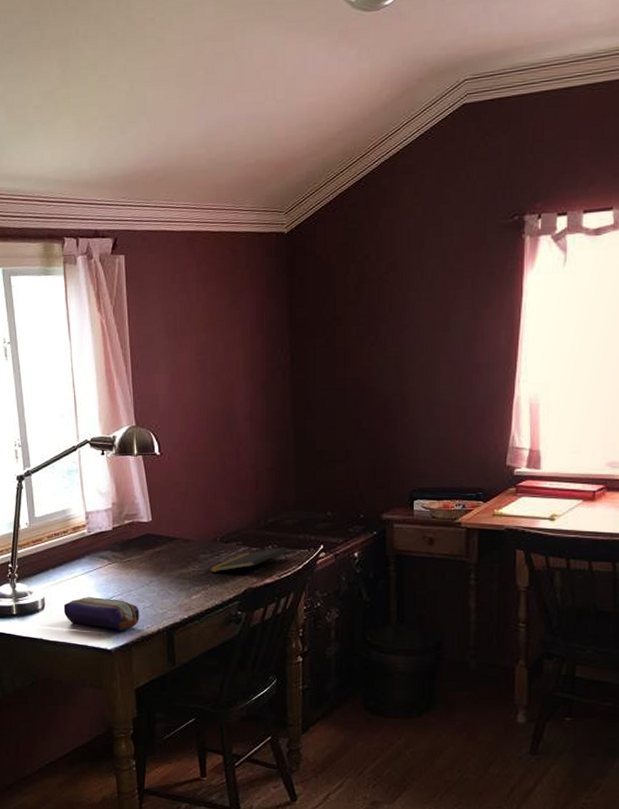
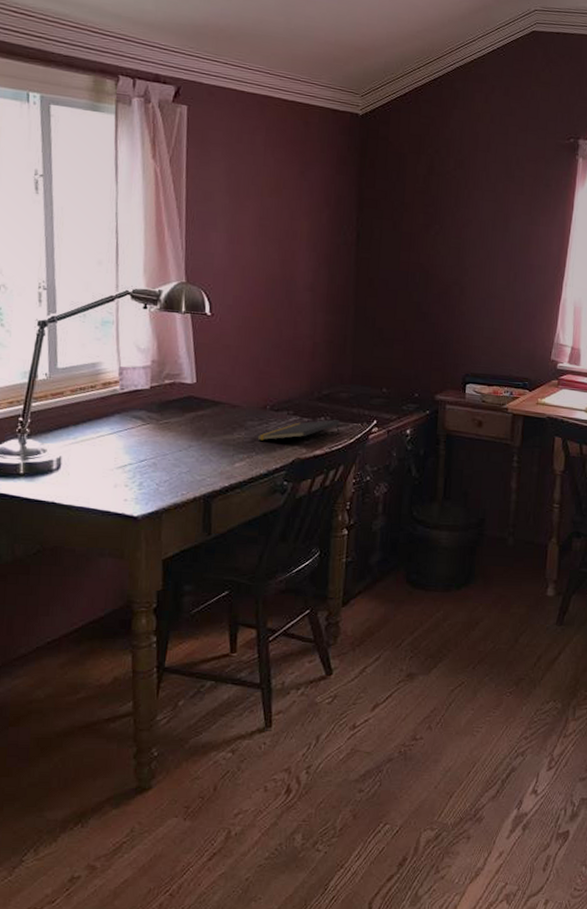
pencil case: present [63,597,139,631] -> none [83,458,174,497]

